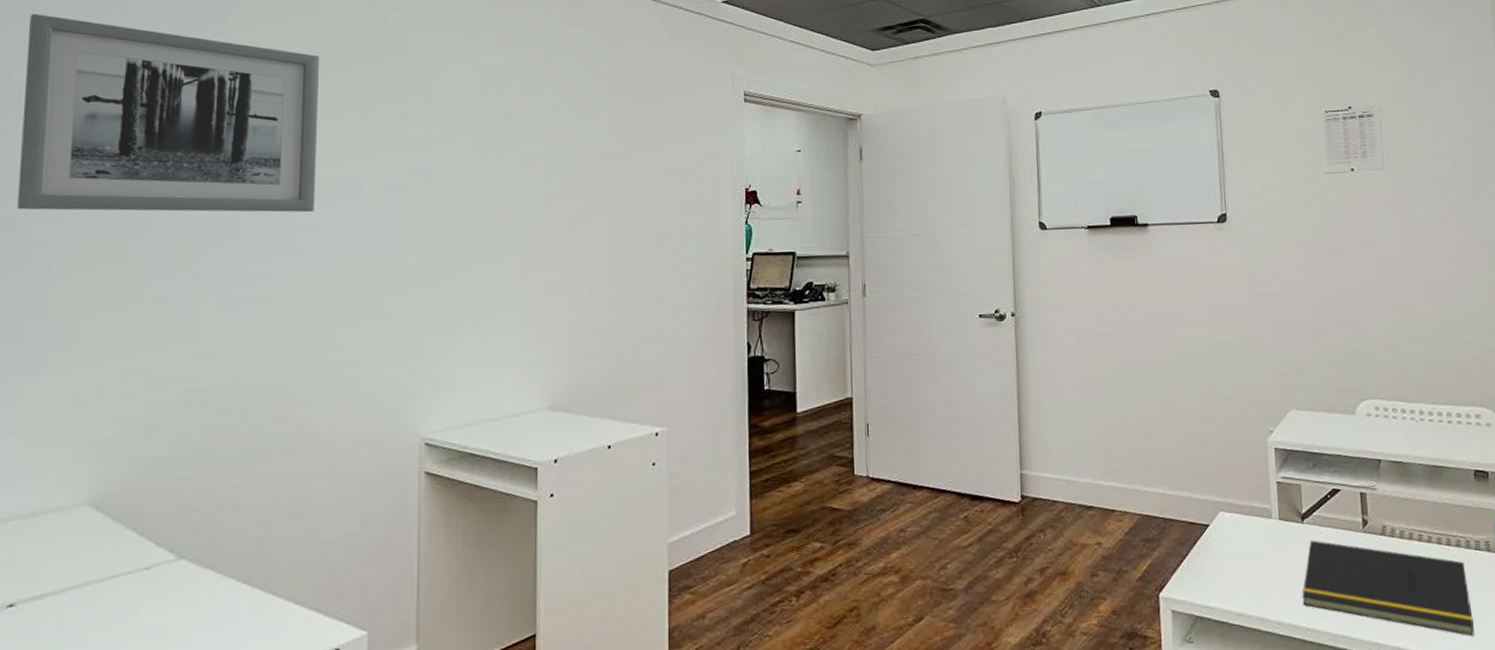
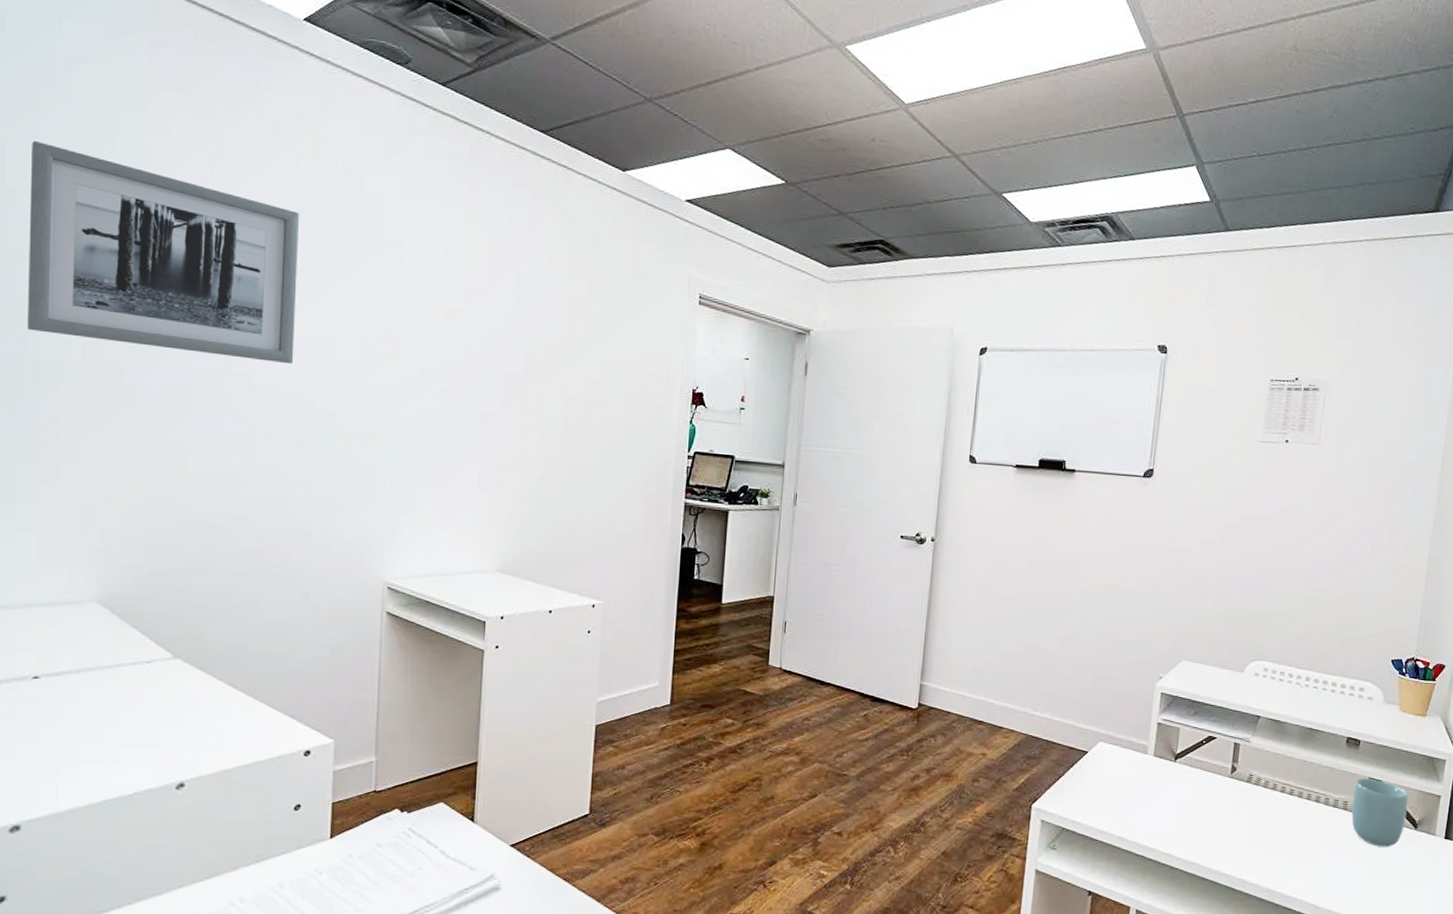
notepad: present [1302,540,1475,636] -> none [1162,778,1320,880]

